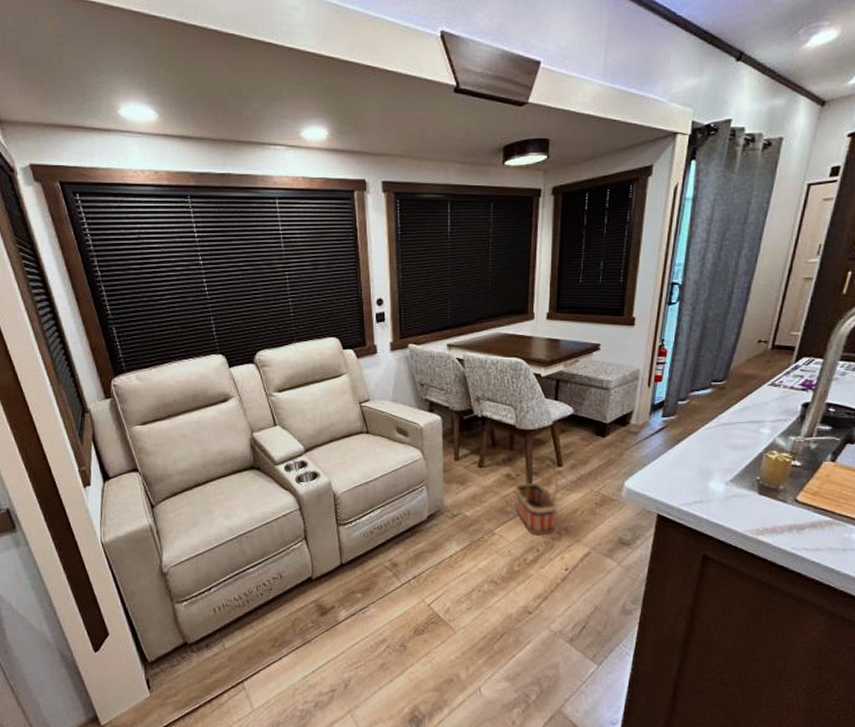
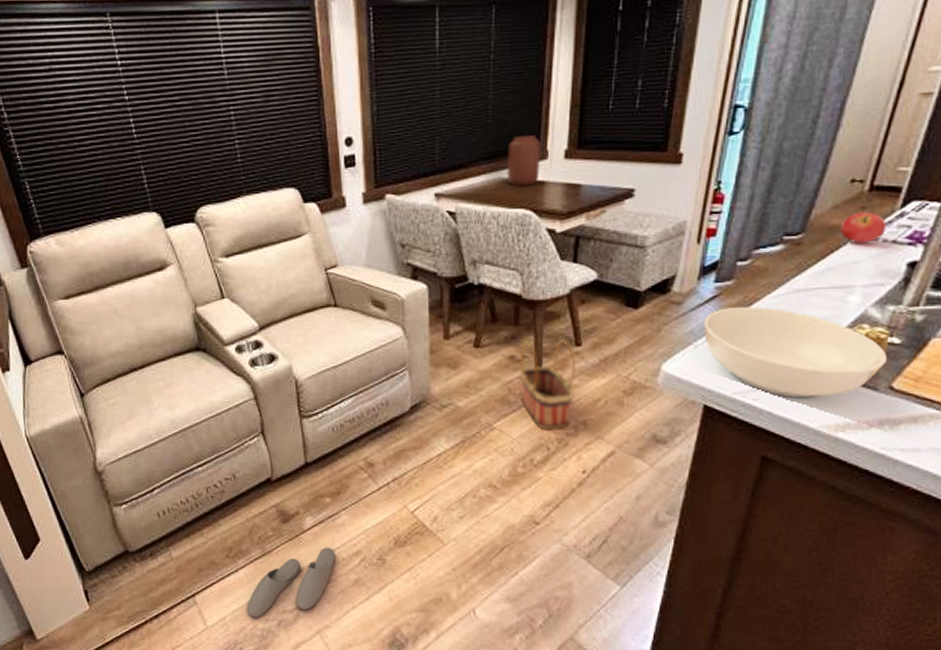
slippers: none [288,636,365,700] -> present [246,547,335,618]
vase: none [503,301,528,341] -> present [507,135,541,188]
bowl: none [655,436,792,508] -> present [703,306,888,397]
fruit: none [752,365,786,388] -> present [839,211,887,243]

